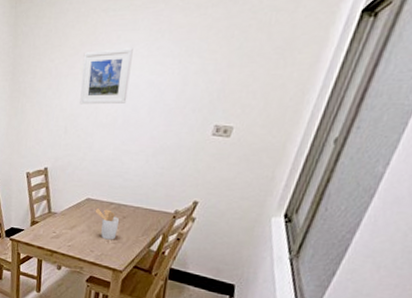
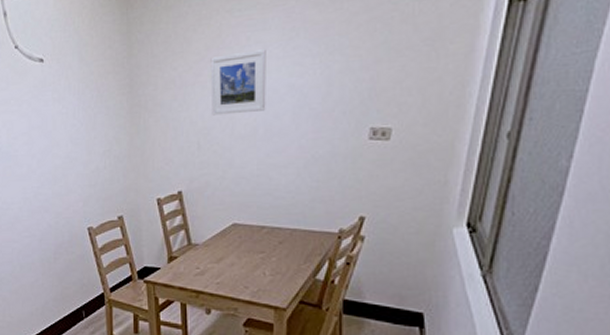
utensil holder: present [95,209,120,240] -> none [244,235,275,272]

